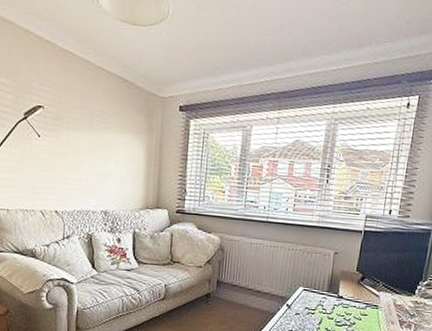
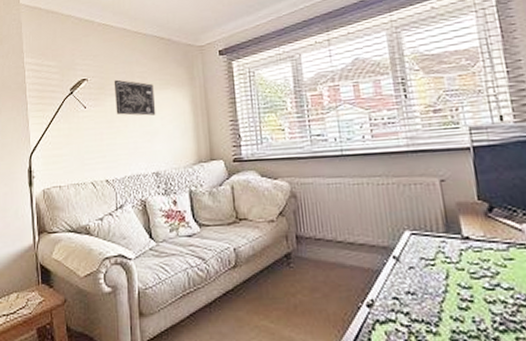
wall art: none [71,113,112,157] -> present [113,79,156,116]

